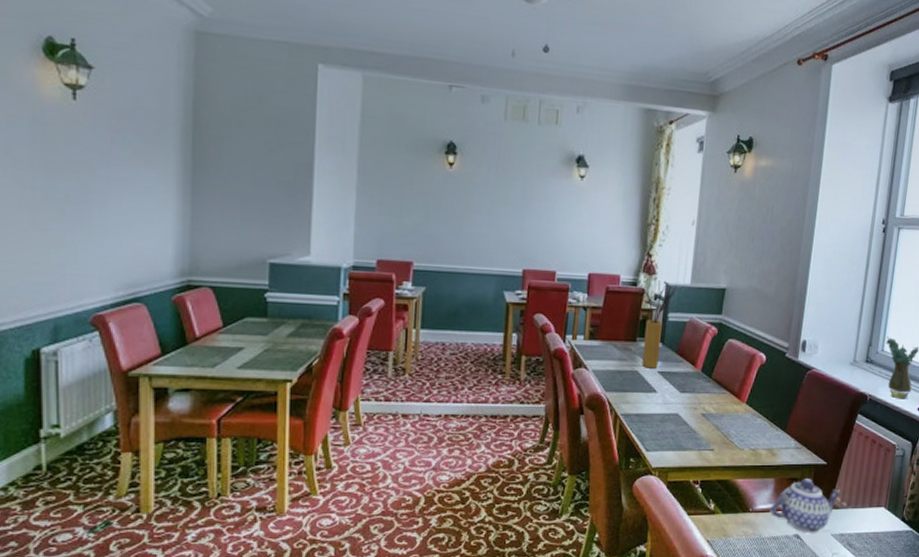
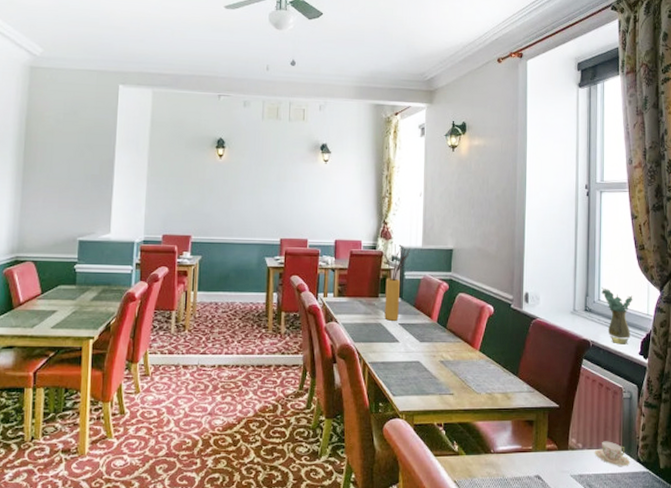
teapot: present [769,478,841,533] -> none [510,421,575,474]
teacup: none [858,500,895,525] -> present [594,441,630,466]

